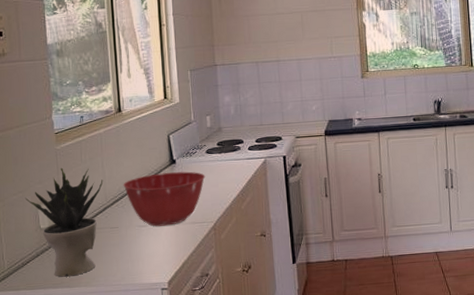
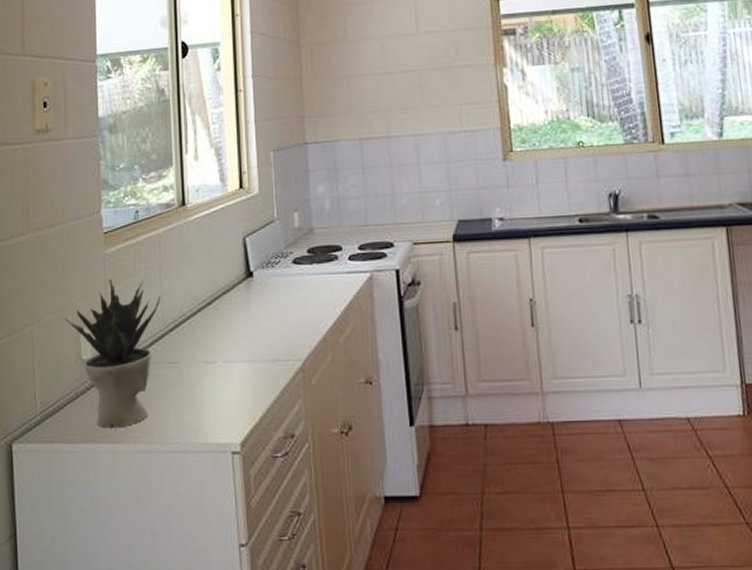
mixing bowl: present [123,171,206,226] -> none [185,288,292,363]

